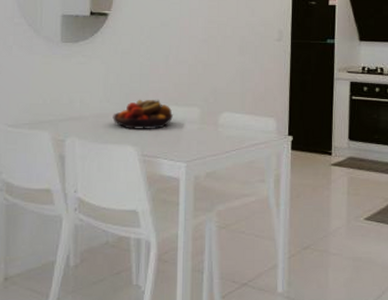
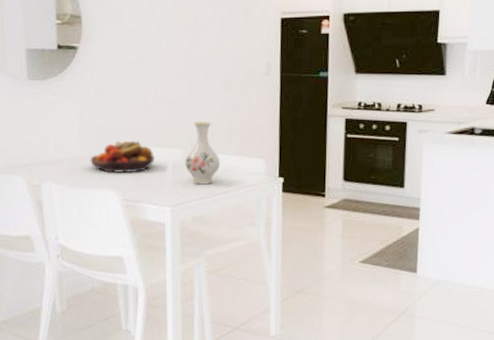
vase: none [201,83,234,142] -> present [185,122,221,185]

